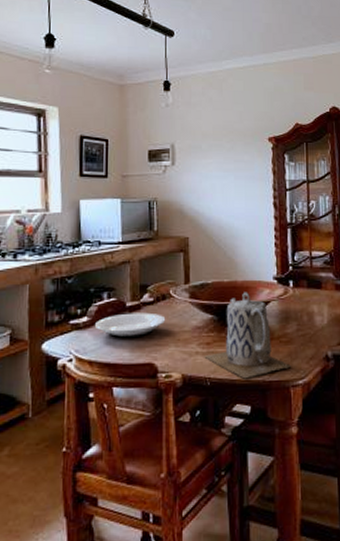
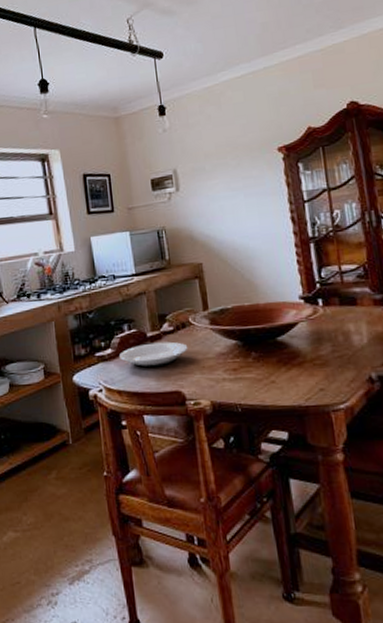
teapot: present [204,292,292,379] -> none [232,314,331,405]

